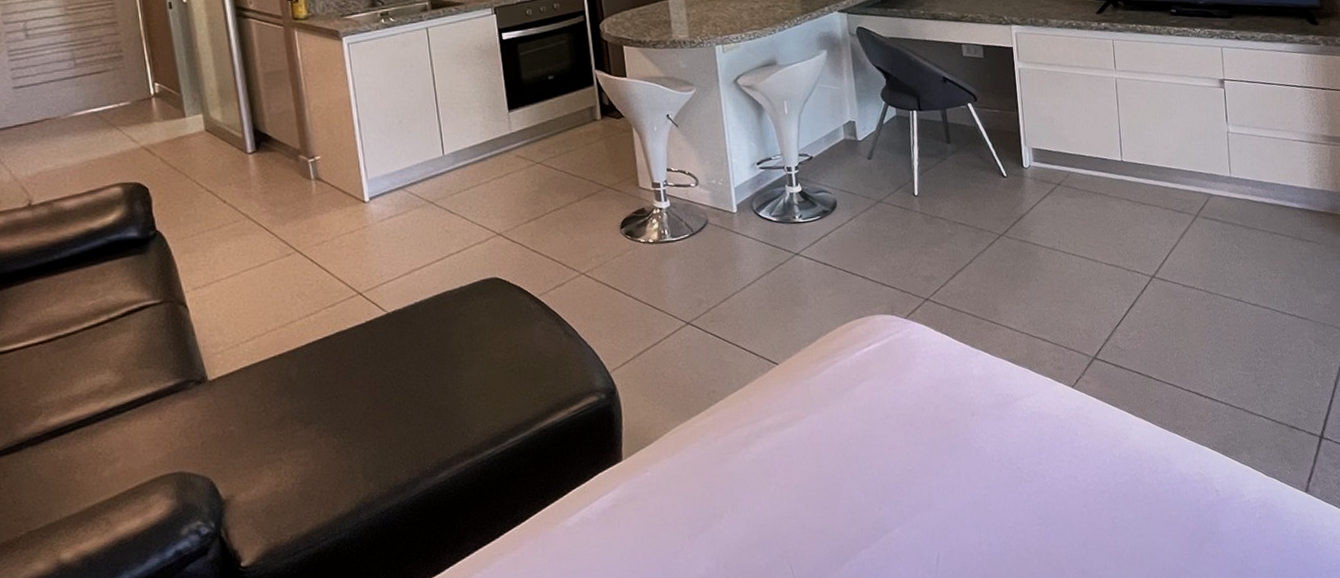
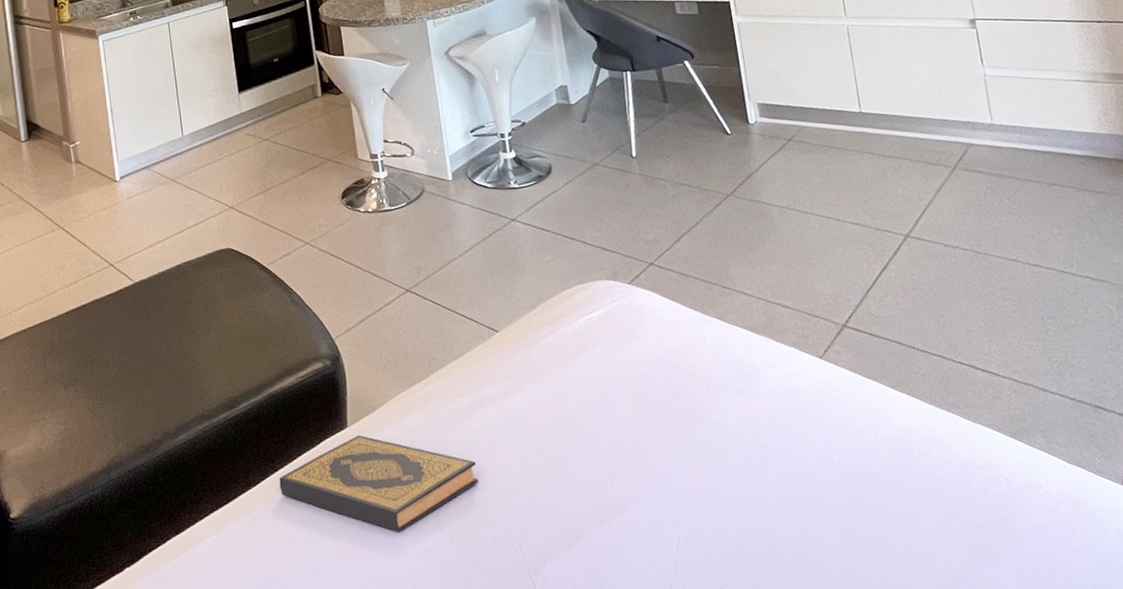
hardback book: none [548,468,754,561] -> present [279,435,479,532]

